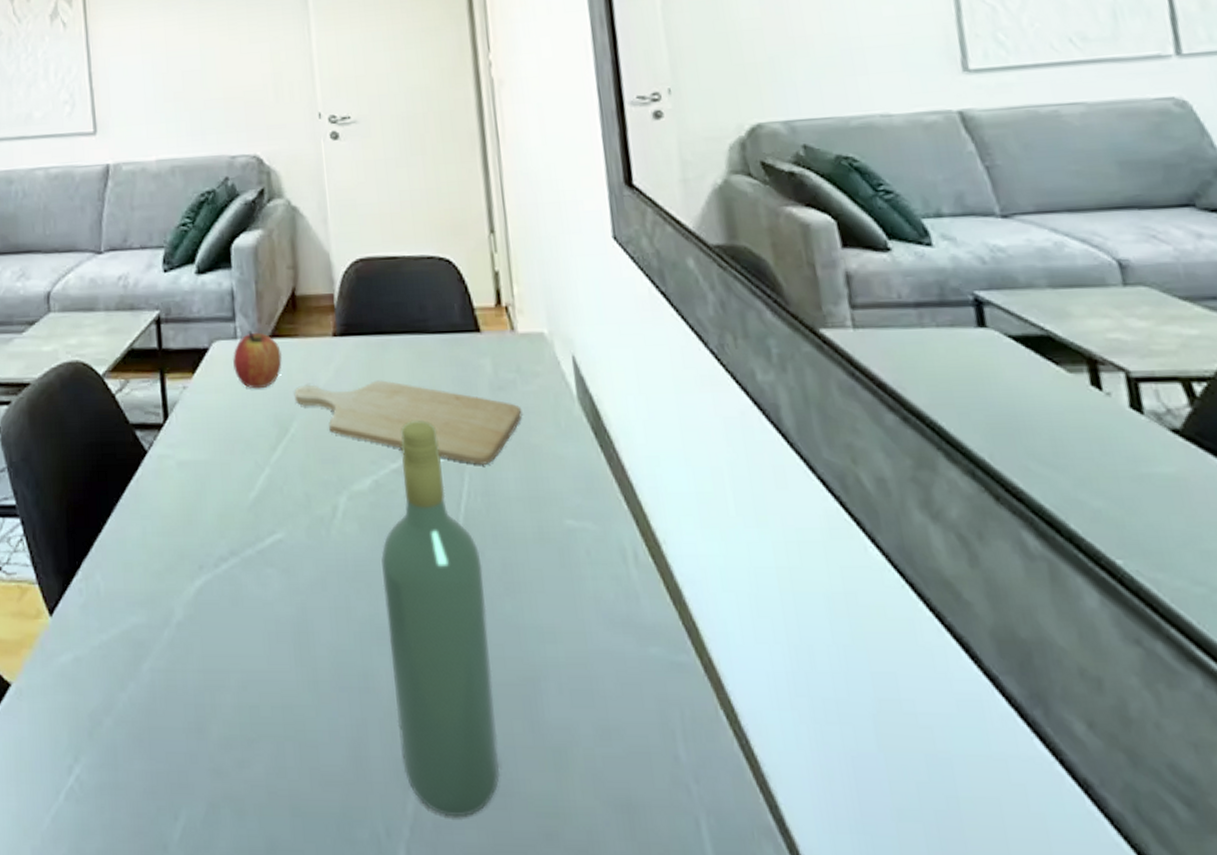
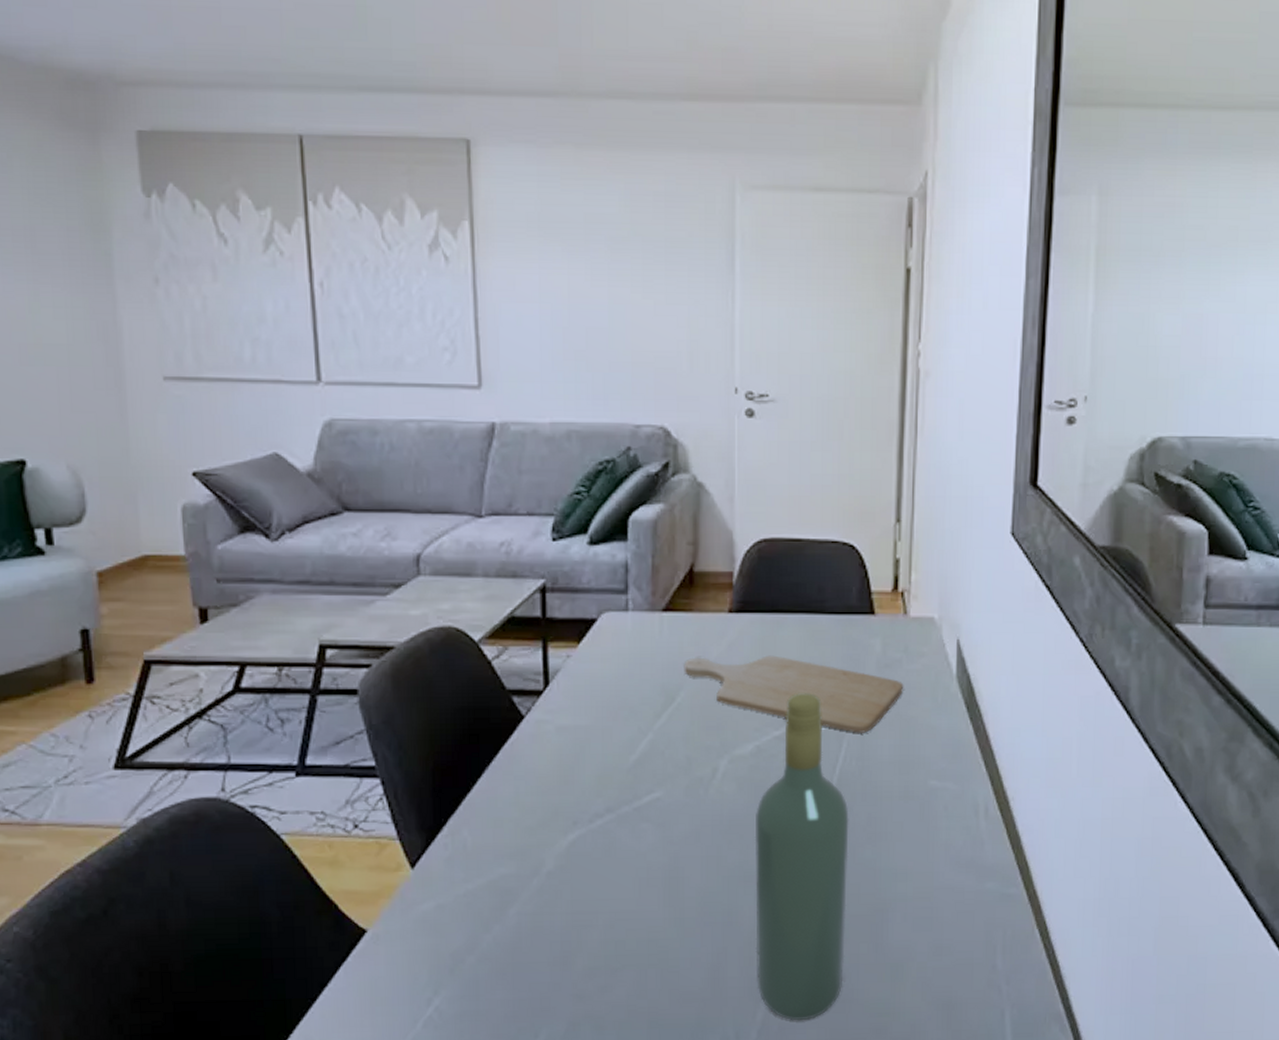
apple: present [233,331,282,389] -> none [622,604,674,660]

